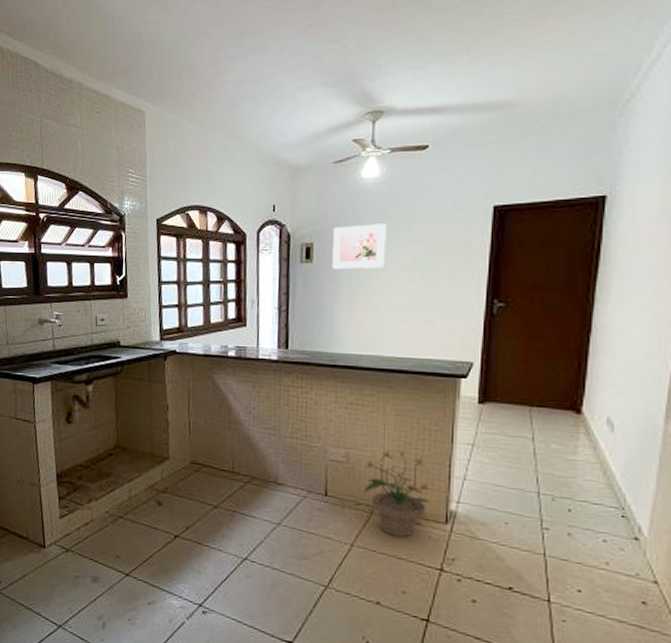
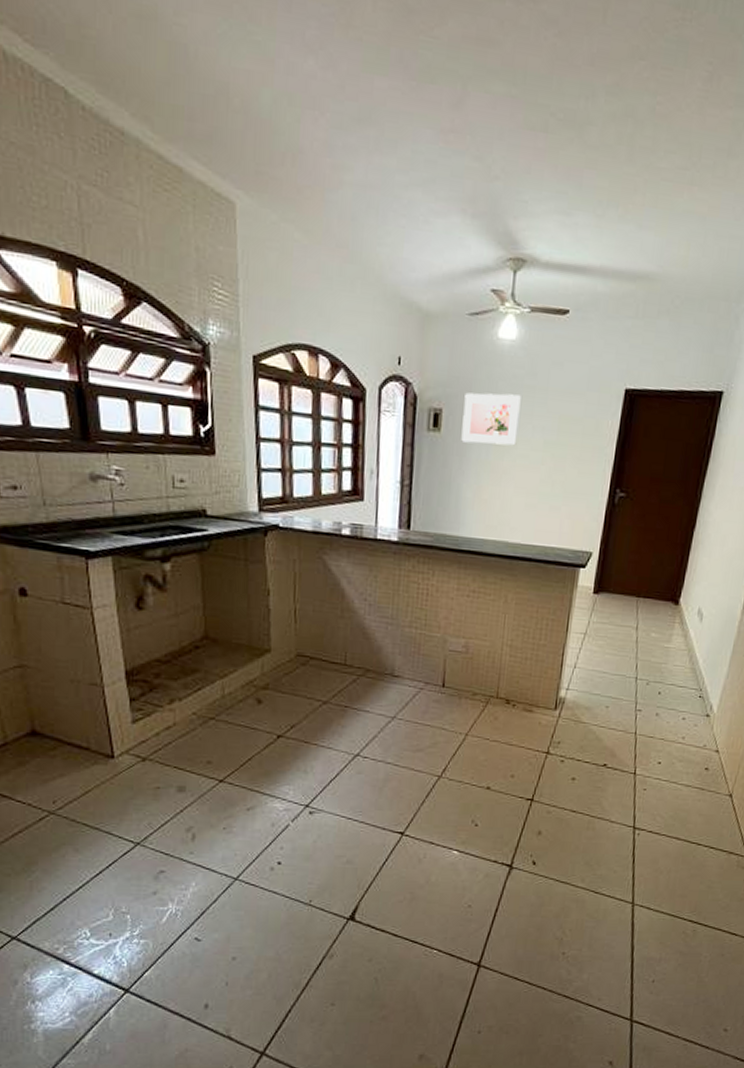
potted plant: present [364,449,432,538] -> none [481,639,545,725]

